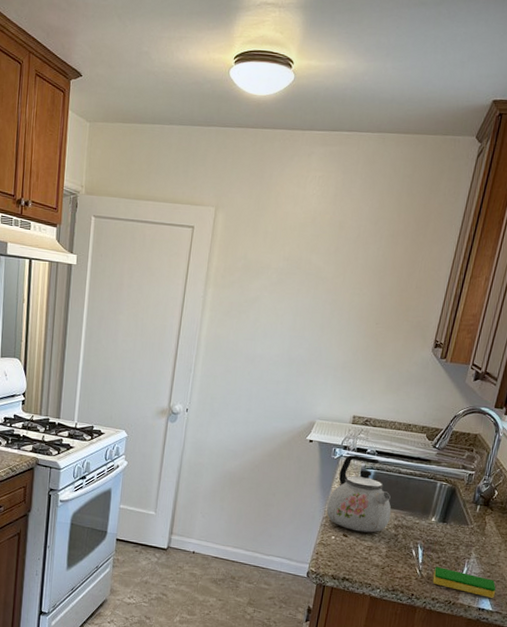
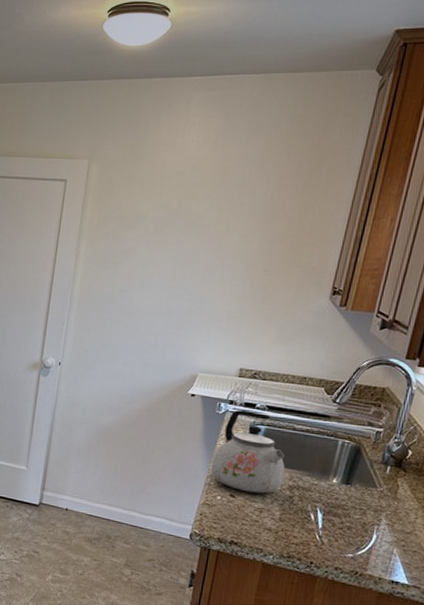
dish sponge: present [432,567,496,598] -> none [335,533,413,570]

